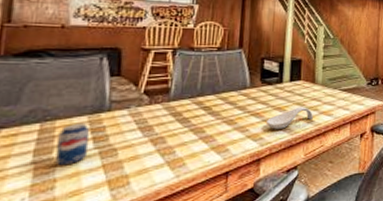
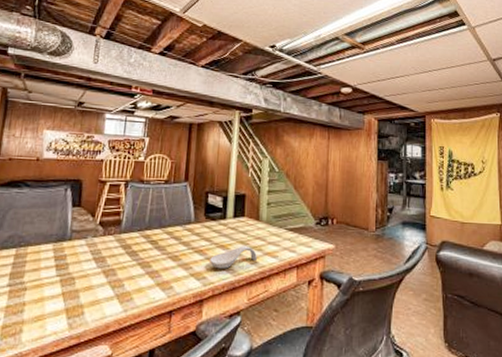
beverage can: present [55,123,89,166] -> none [25,250,53,291]

